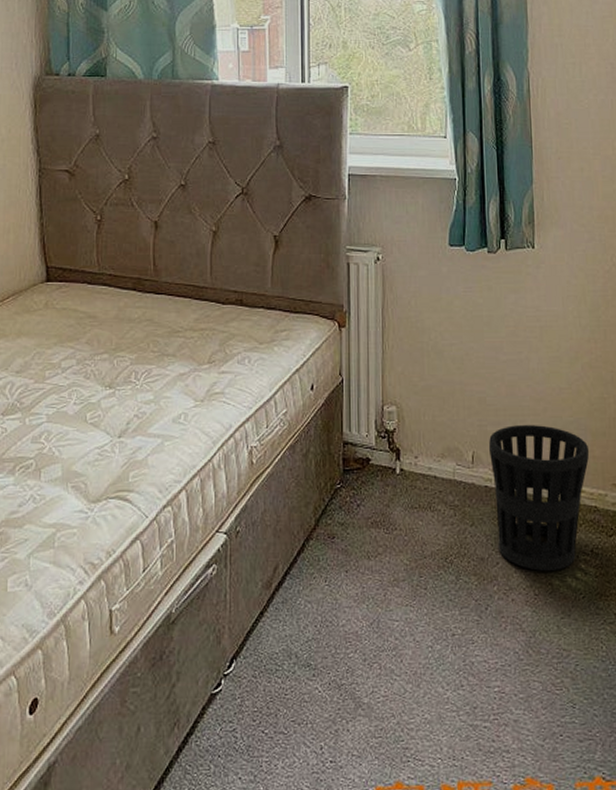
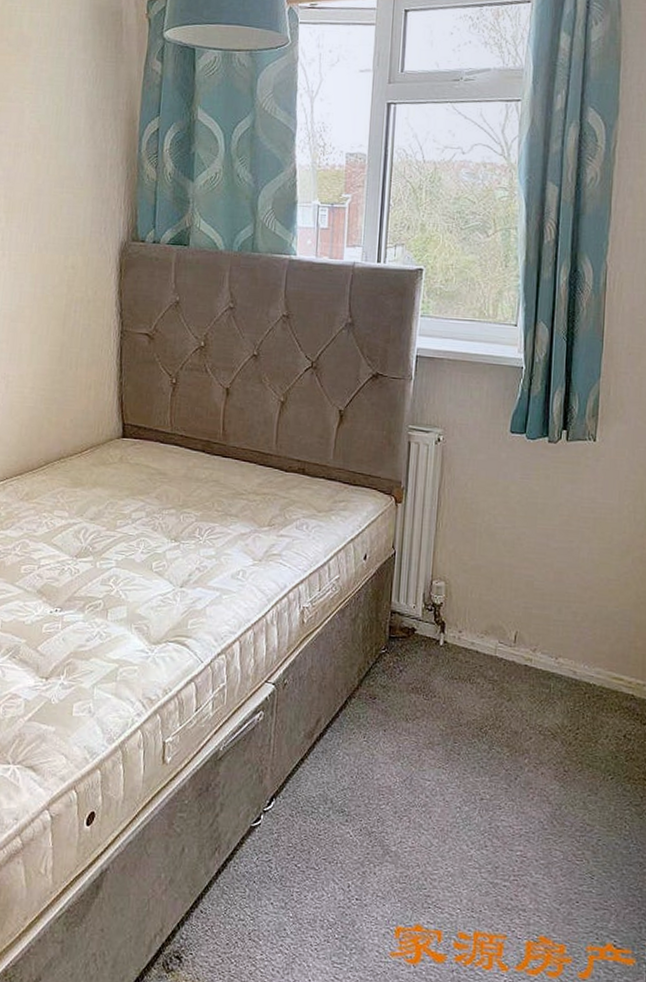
wastebasket: present [488,425,590,571] -> none [531,610,632,751]

